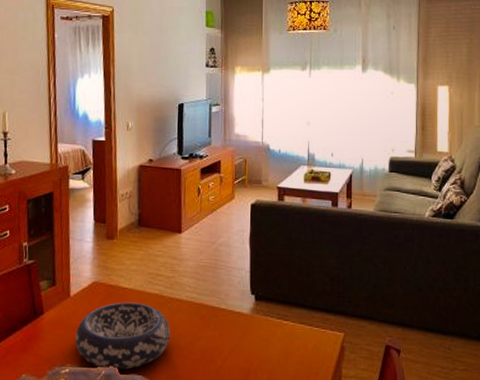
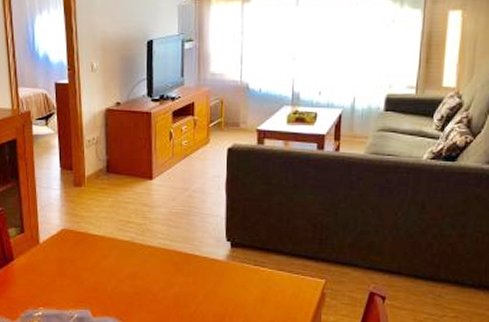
decorative bowl: present [75,302,171,370] -> none [46,248,143,313]

